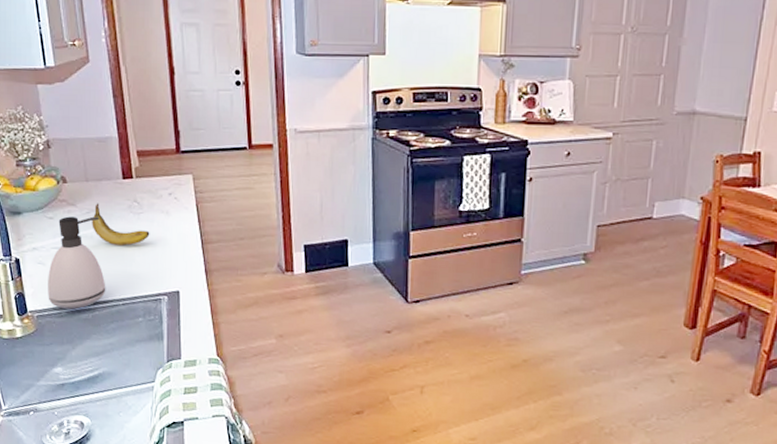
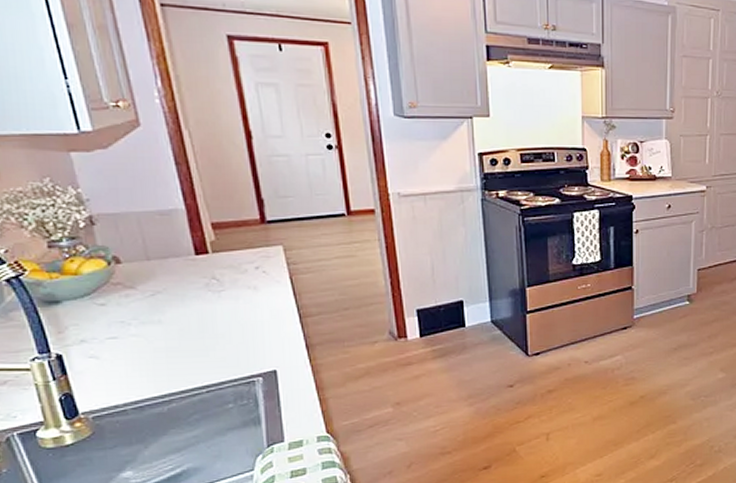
soap dispenser: present [48,216,106,310] -> none [104,298,184,405]
fruit: present [92,203,150,246] -> none [158,283,235,328]

